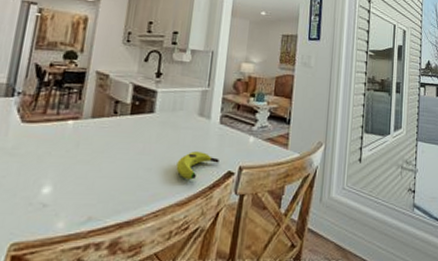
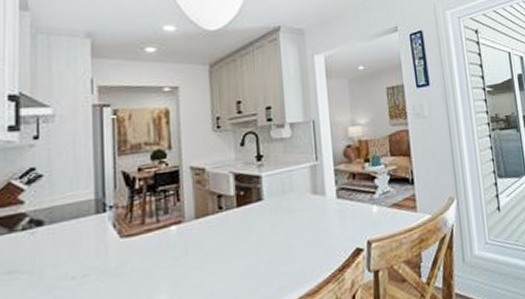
banana: present [176,150,219,180] -> none [298,232,344,266]

